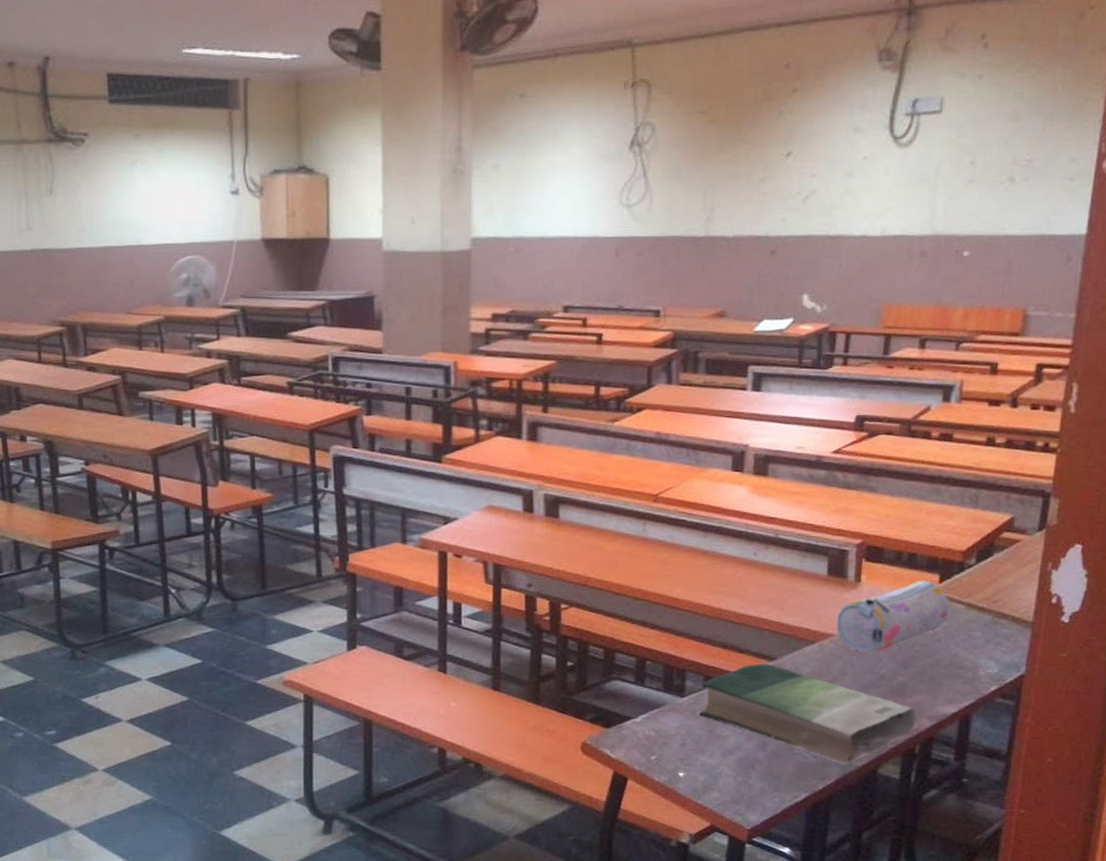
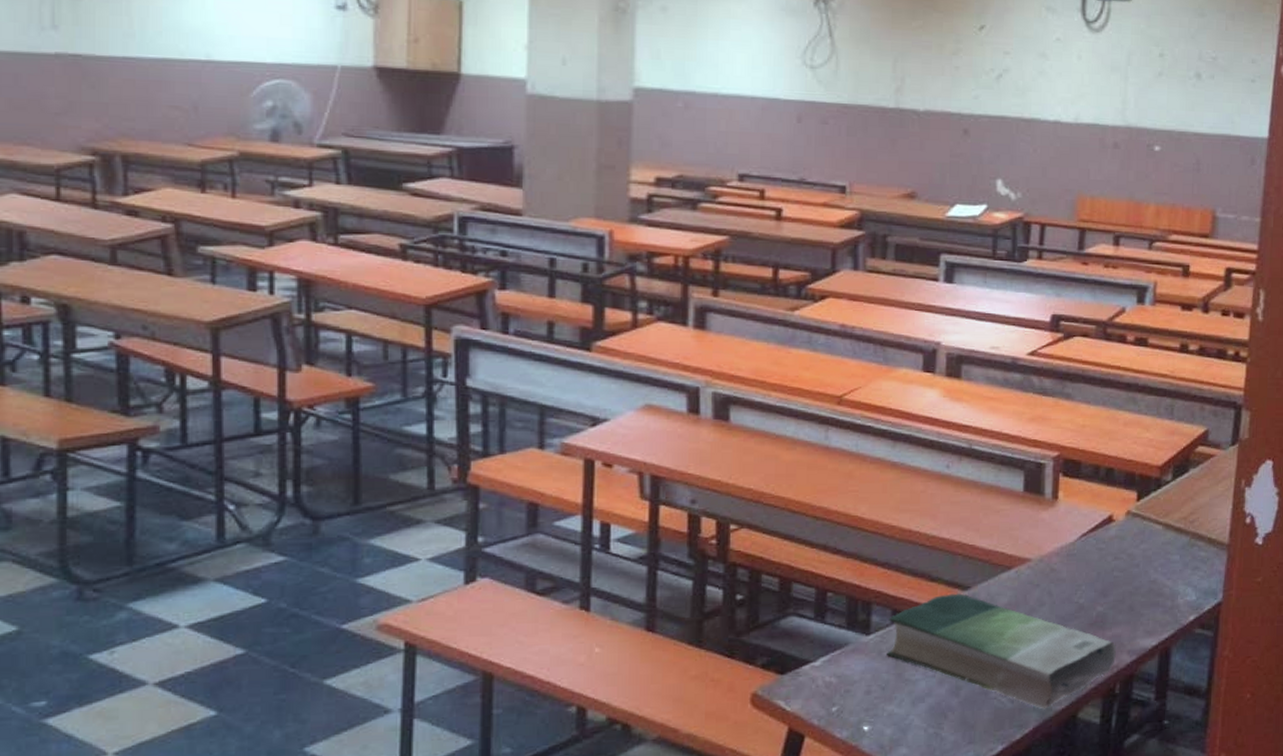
pencil case: present [836,581,950,654] -> none [1033,499,1148,581]

